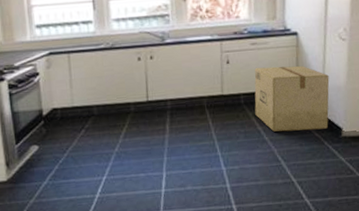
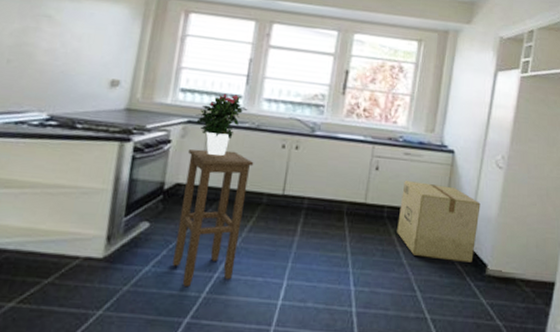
potted flower: none [55,21,101,79] -> present [195,93,248,156]
stool: none [55,71,118,191] -> present [173,149,254,286]

